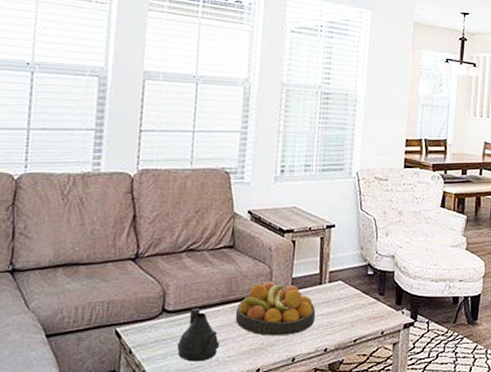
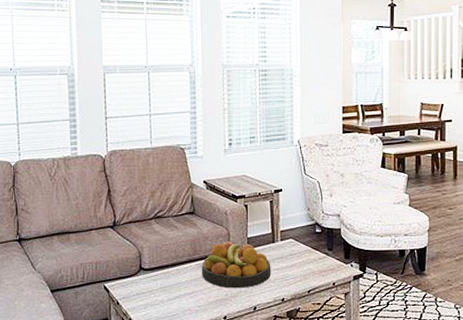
teapot: present [177,308,220,362] -> none [155,266,191,311]

